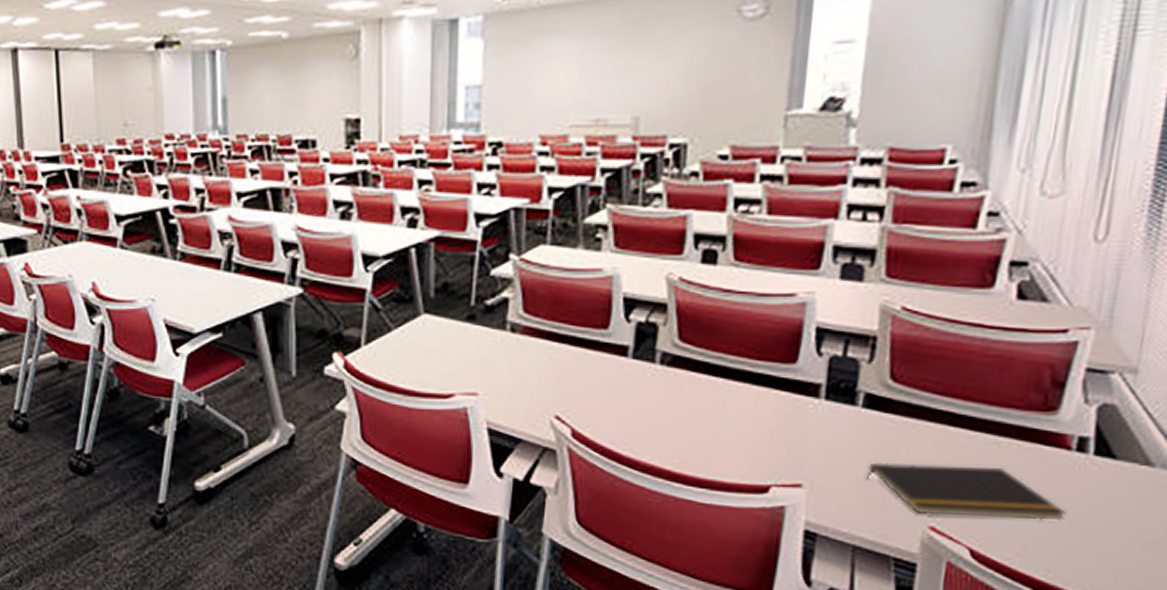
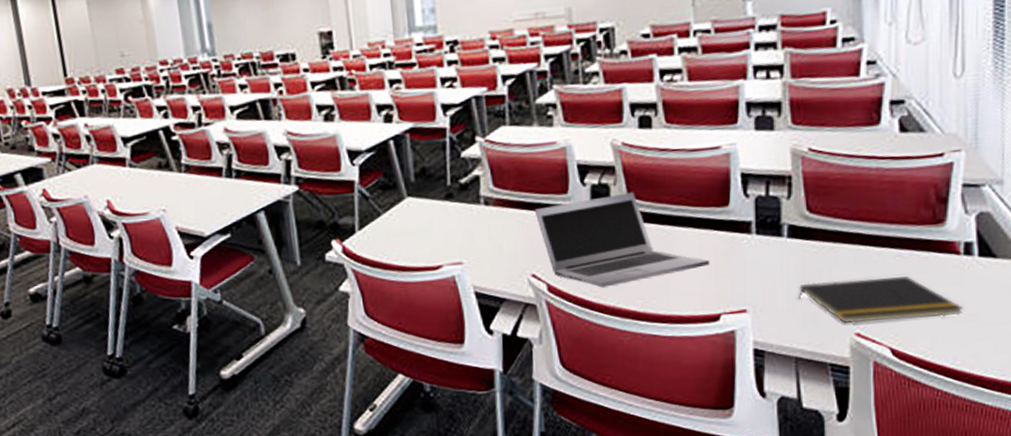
laptop: none [567,335,766,440] -> present [534,192,710,288]

